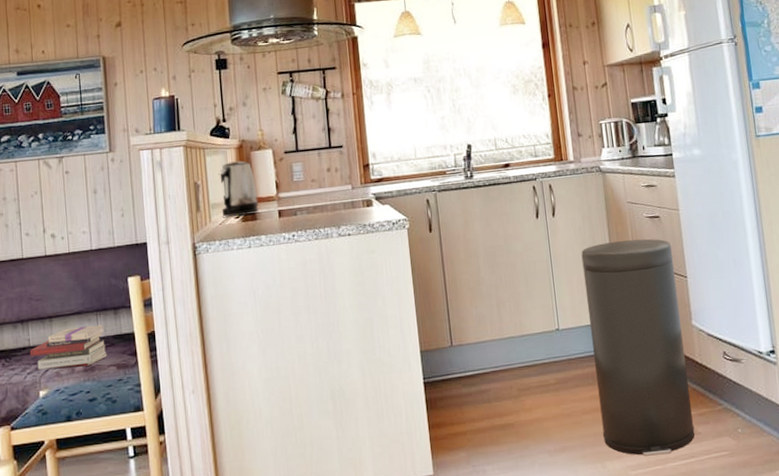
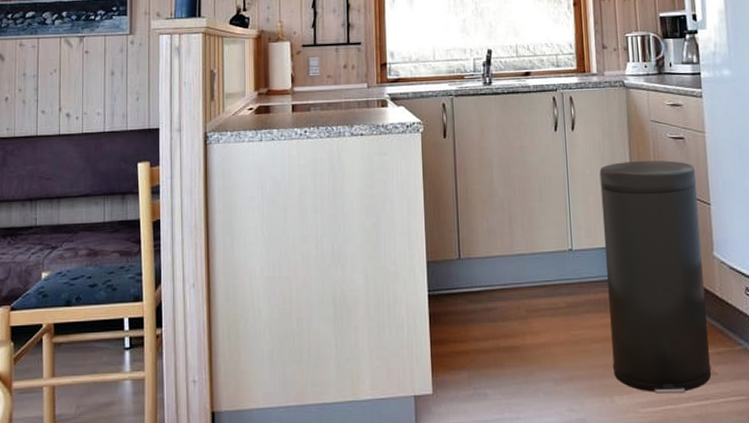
books: present [29,324,107,370] -> none [36,209,111,251]
kettle: present [218,161,259,218] -> none [234,51,273,108]

